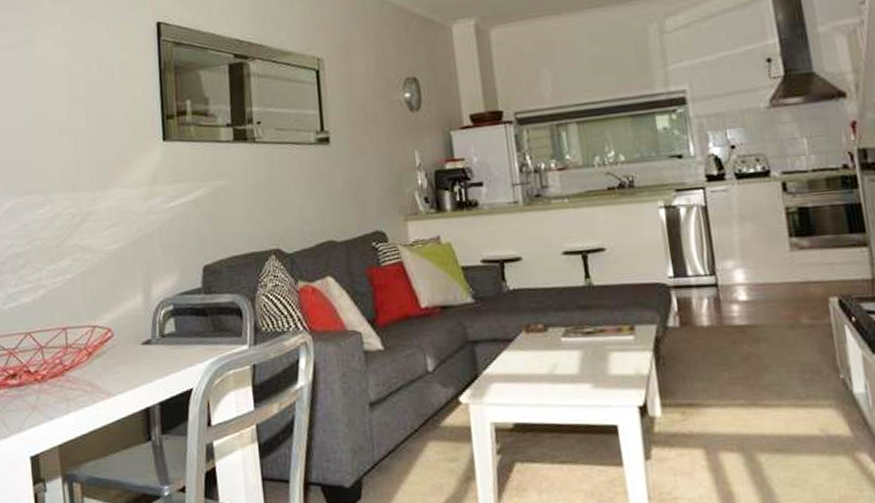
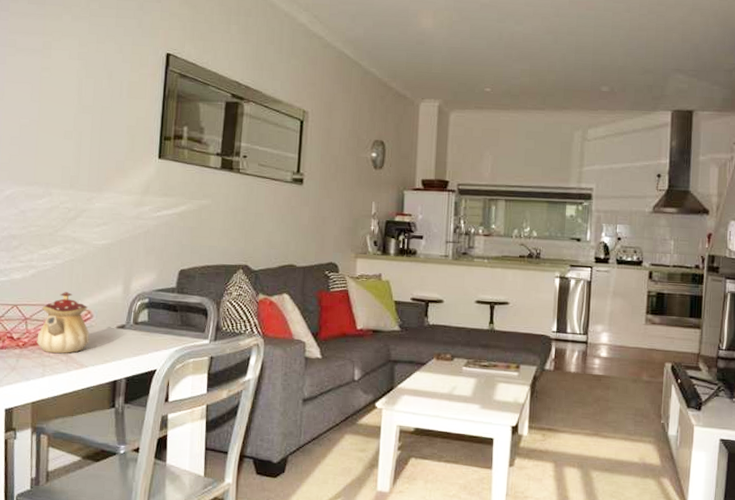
teapot: none [56,310,113,384] -> present [36,292,90,354]

